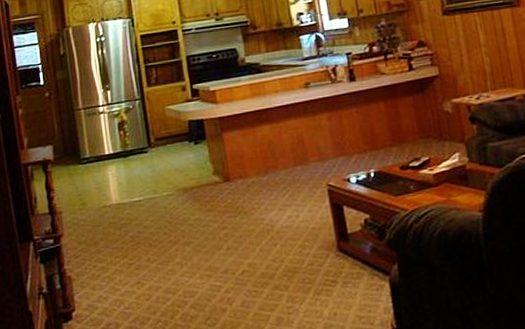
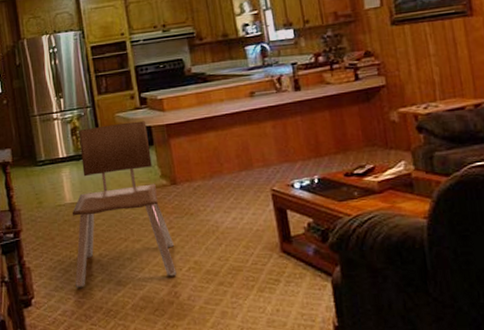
chair: none [118,114,230,298] -> present [72,121,177,288]

